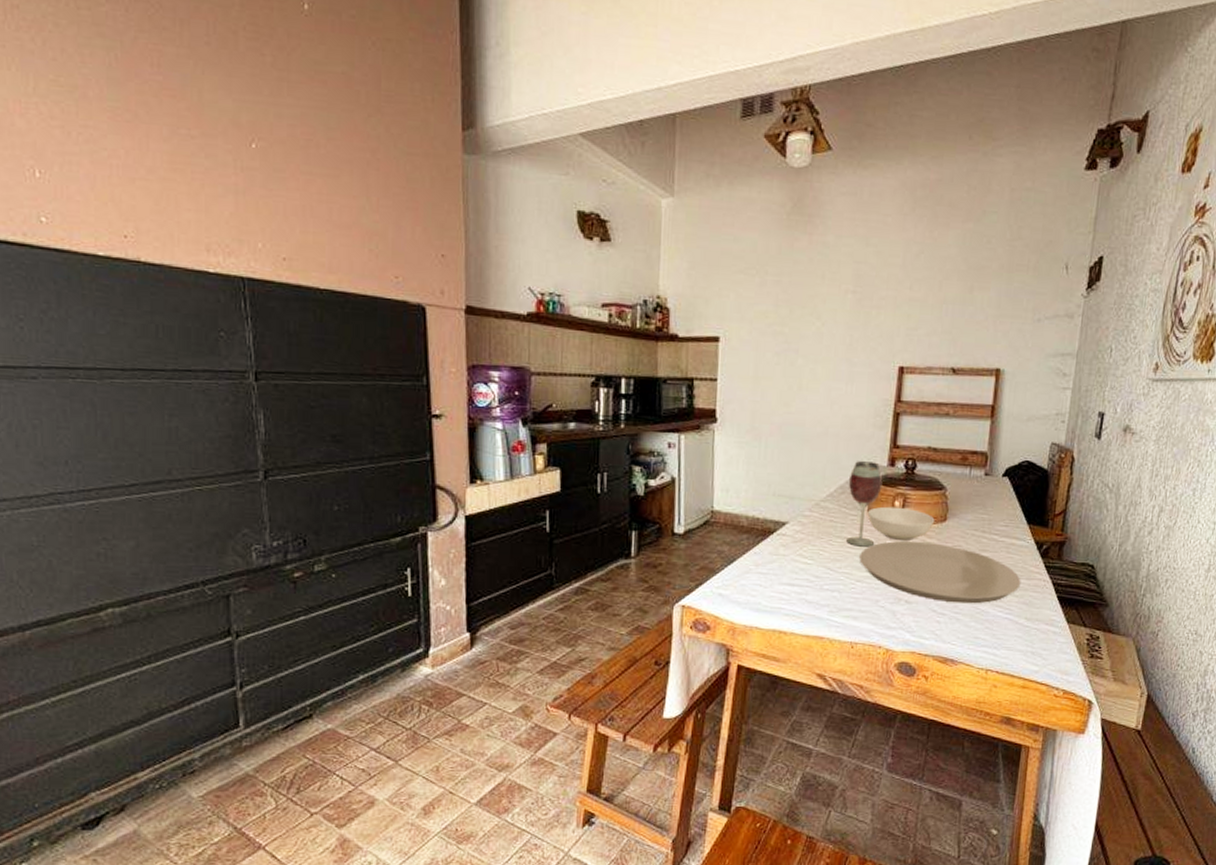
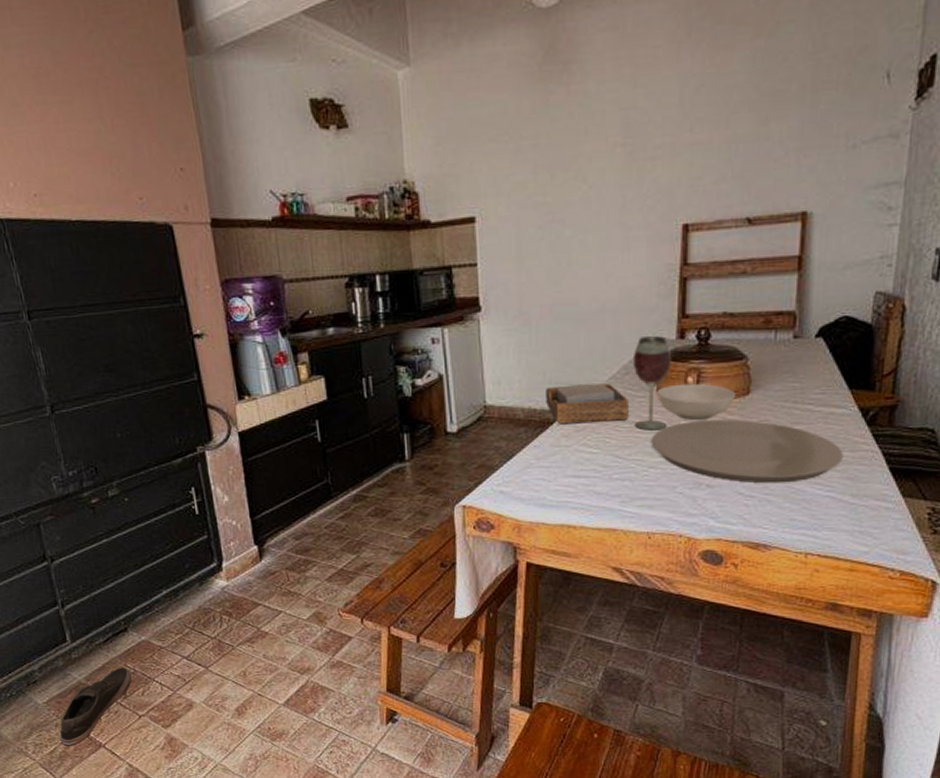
shoe: none [212,758,309,847] -> present [59,667,132,746]
napkin holder: none [768,498,843,536] -> present [544,383,629,425]

